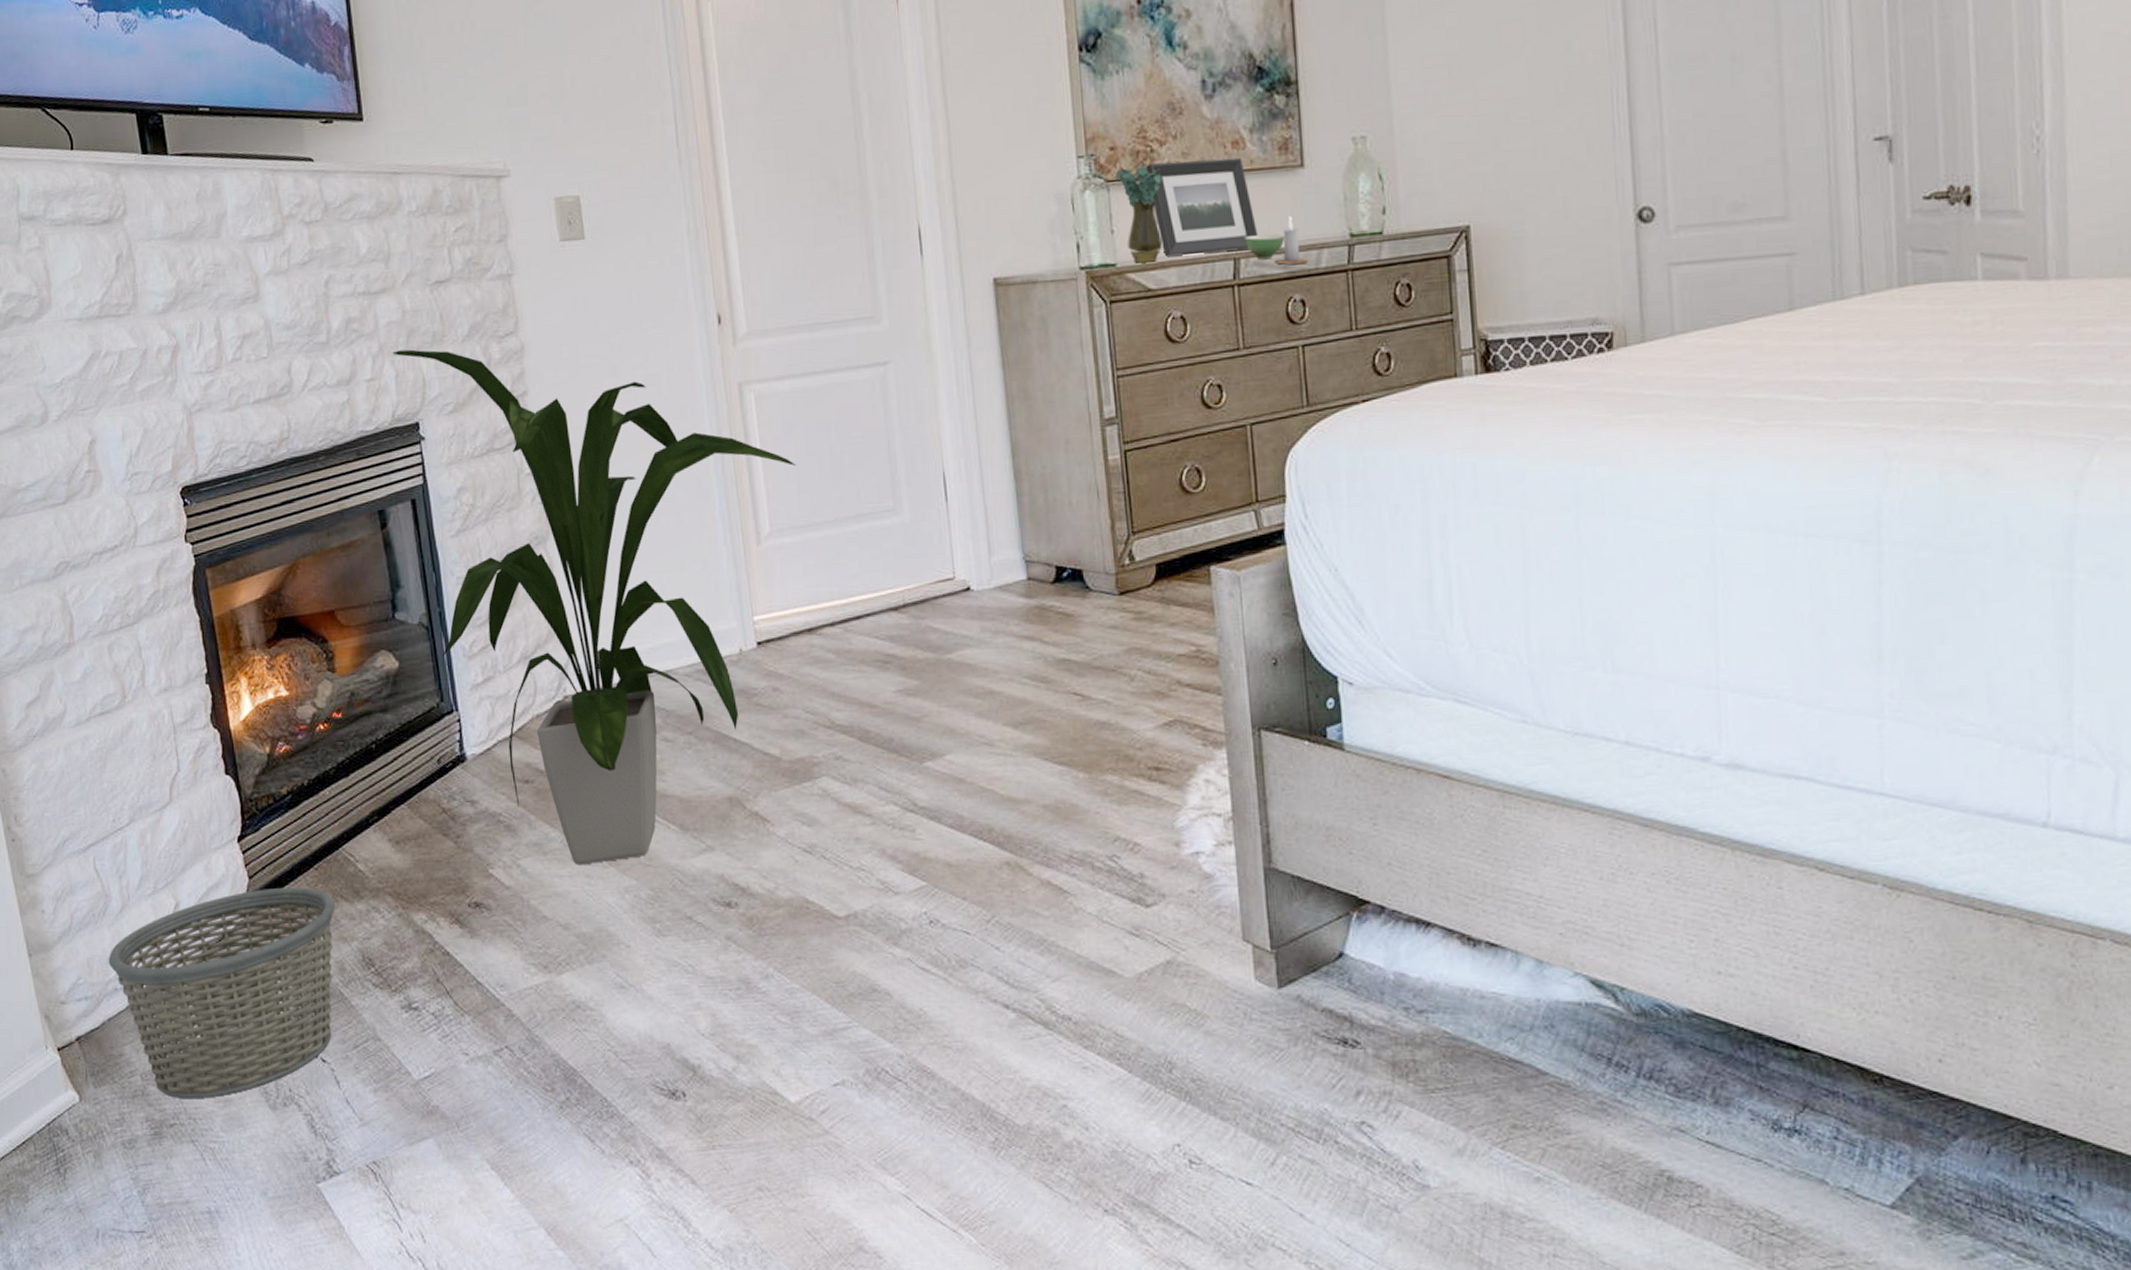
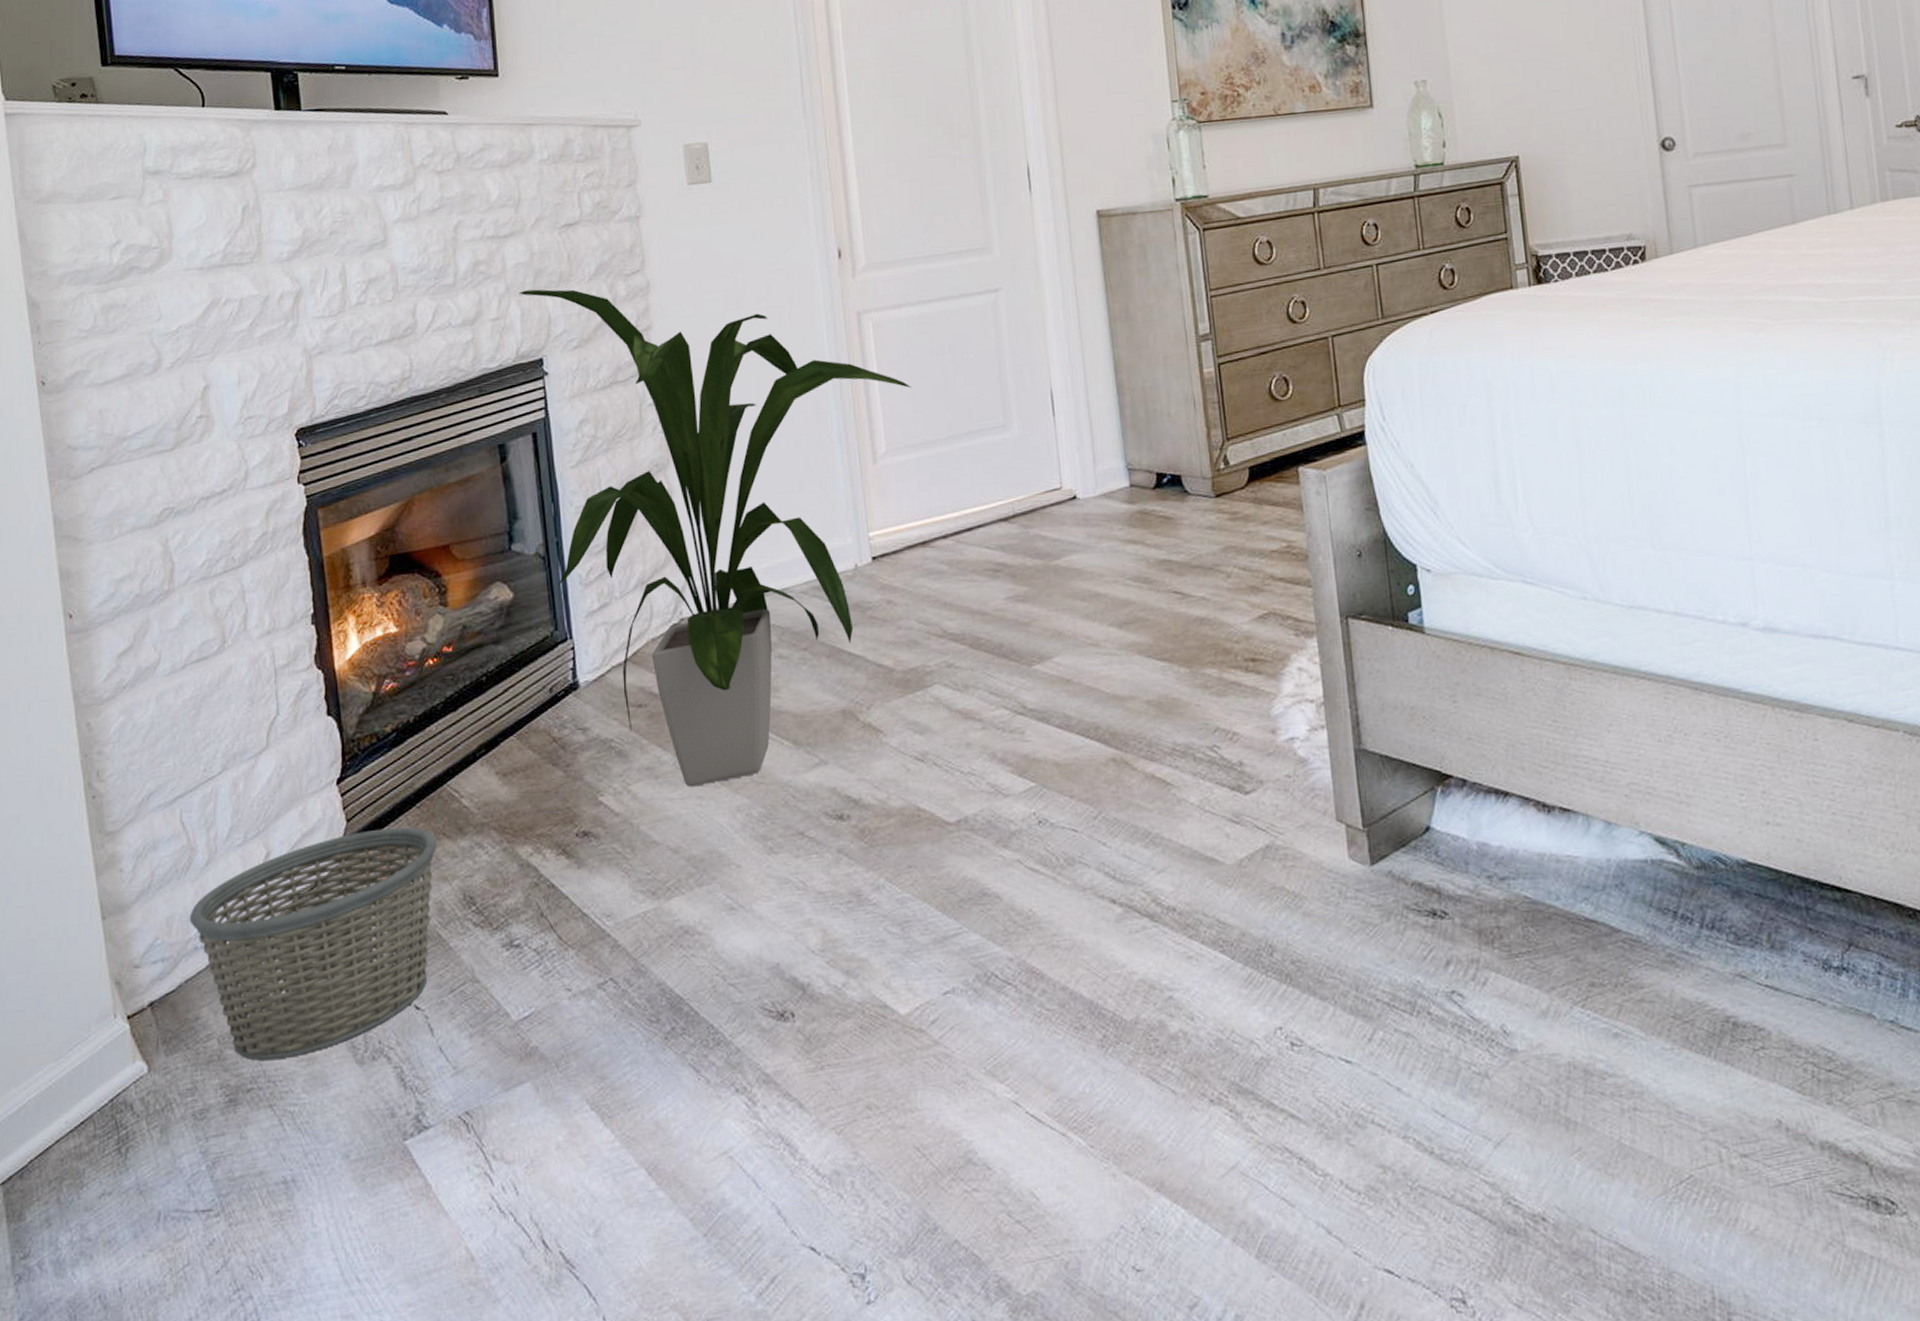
vase: present [1115,162,1162,263] -> none [1206,105,1249,195]
picture frame: present [1145,158,1259,258] -> none [1233,100,1335,189]
bowl: present [1243,234,1286,260] -> none [1321,166,1359,190]
candle: present [1274,216,1308,265] -> none [1349,151,1379,194]

